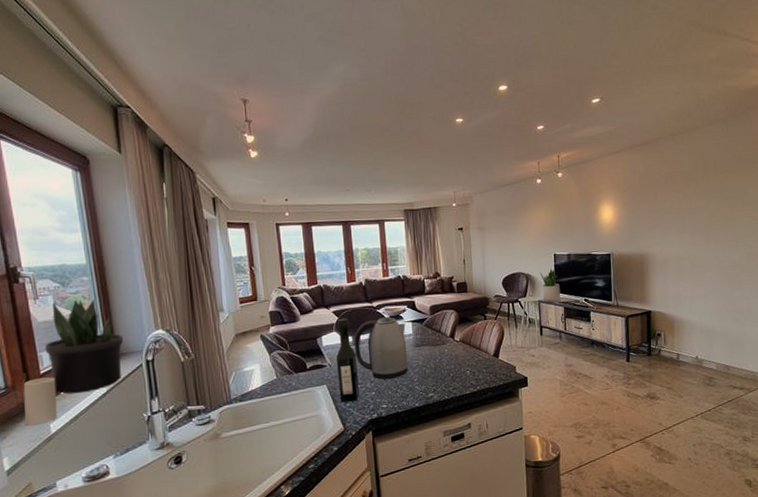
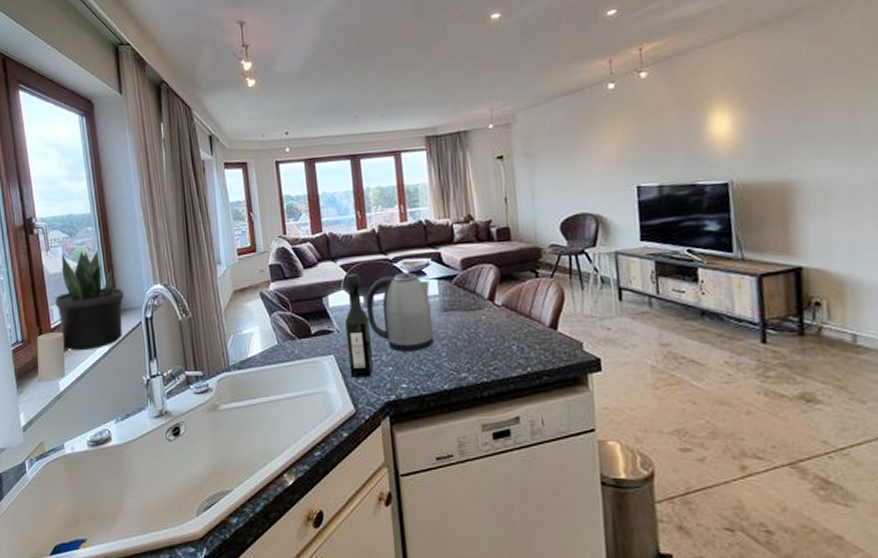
planter: present [539,268,561,303] -> none [615,206,650,255]

